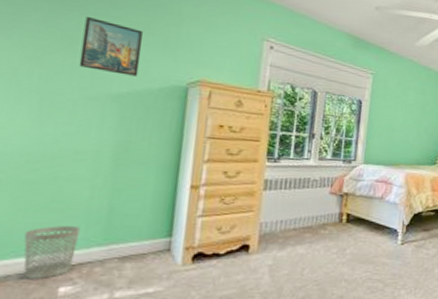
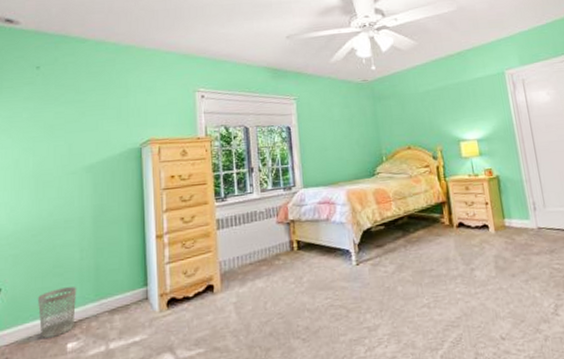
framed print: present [78,16,144,77] -> none [59,105,102,149]

